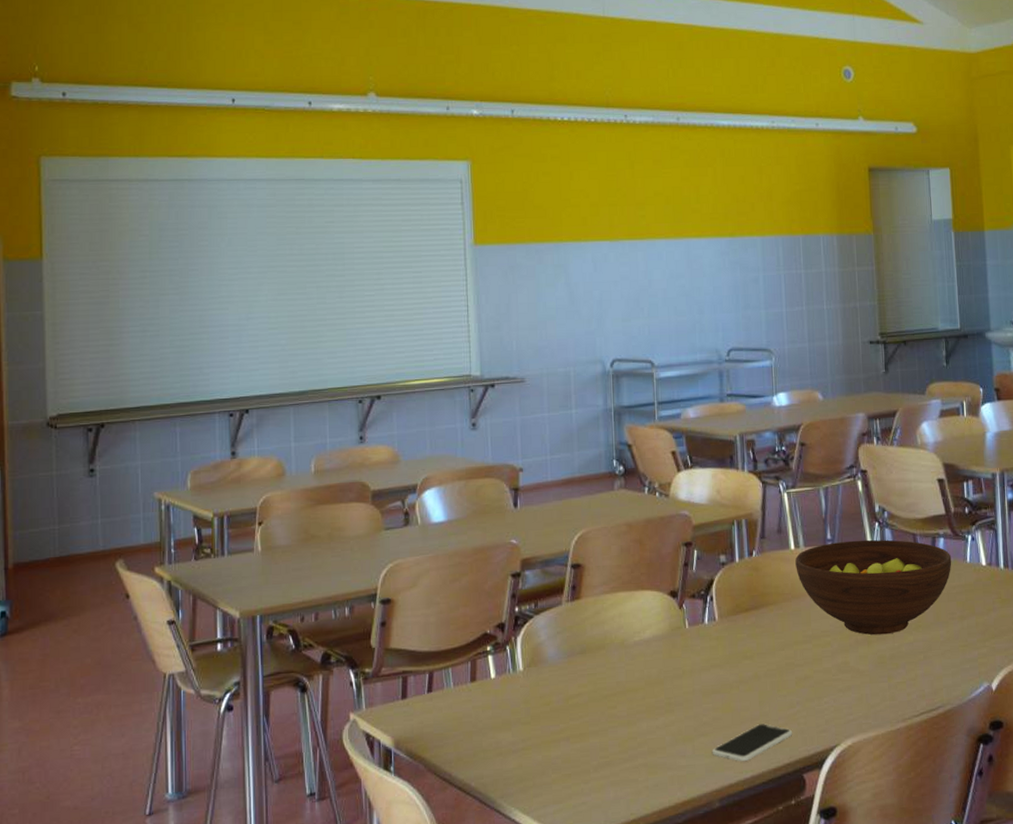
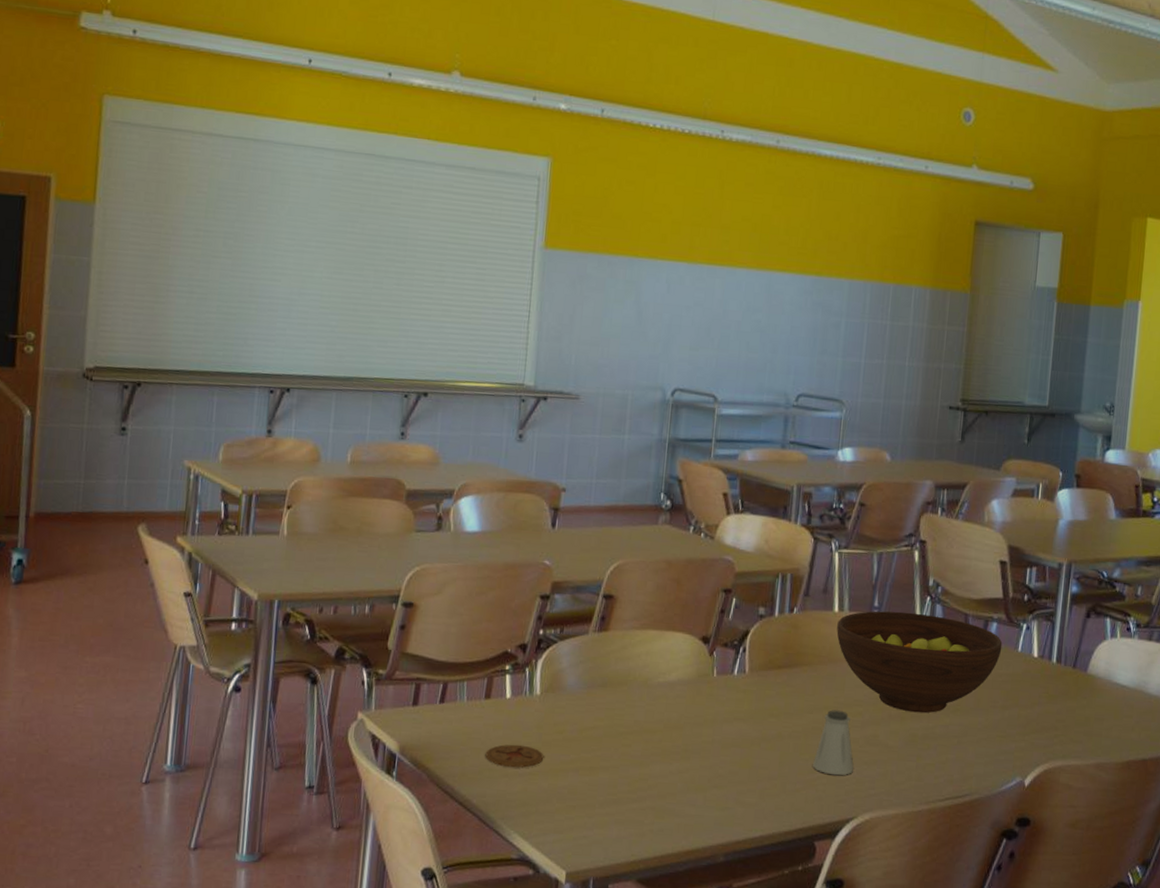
coaster: none [478,722,535,746] -> present [485,744,544,768]
smartphone: present [711,724,793,762] -> none [723,784,810,821]
saltshaker: none [791,643,830,707] -> present [813,710,854,776]

